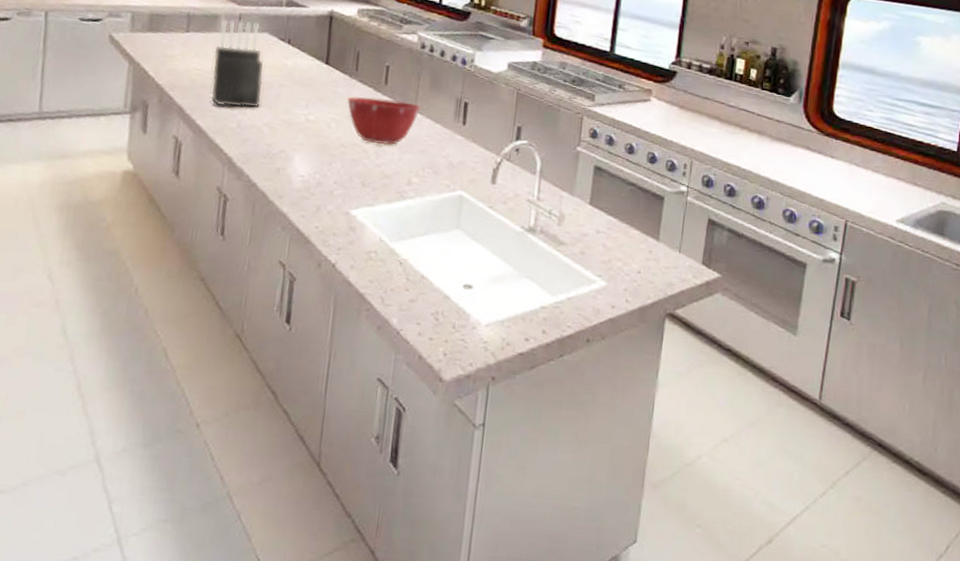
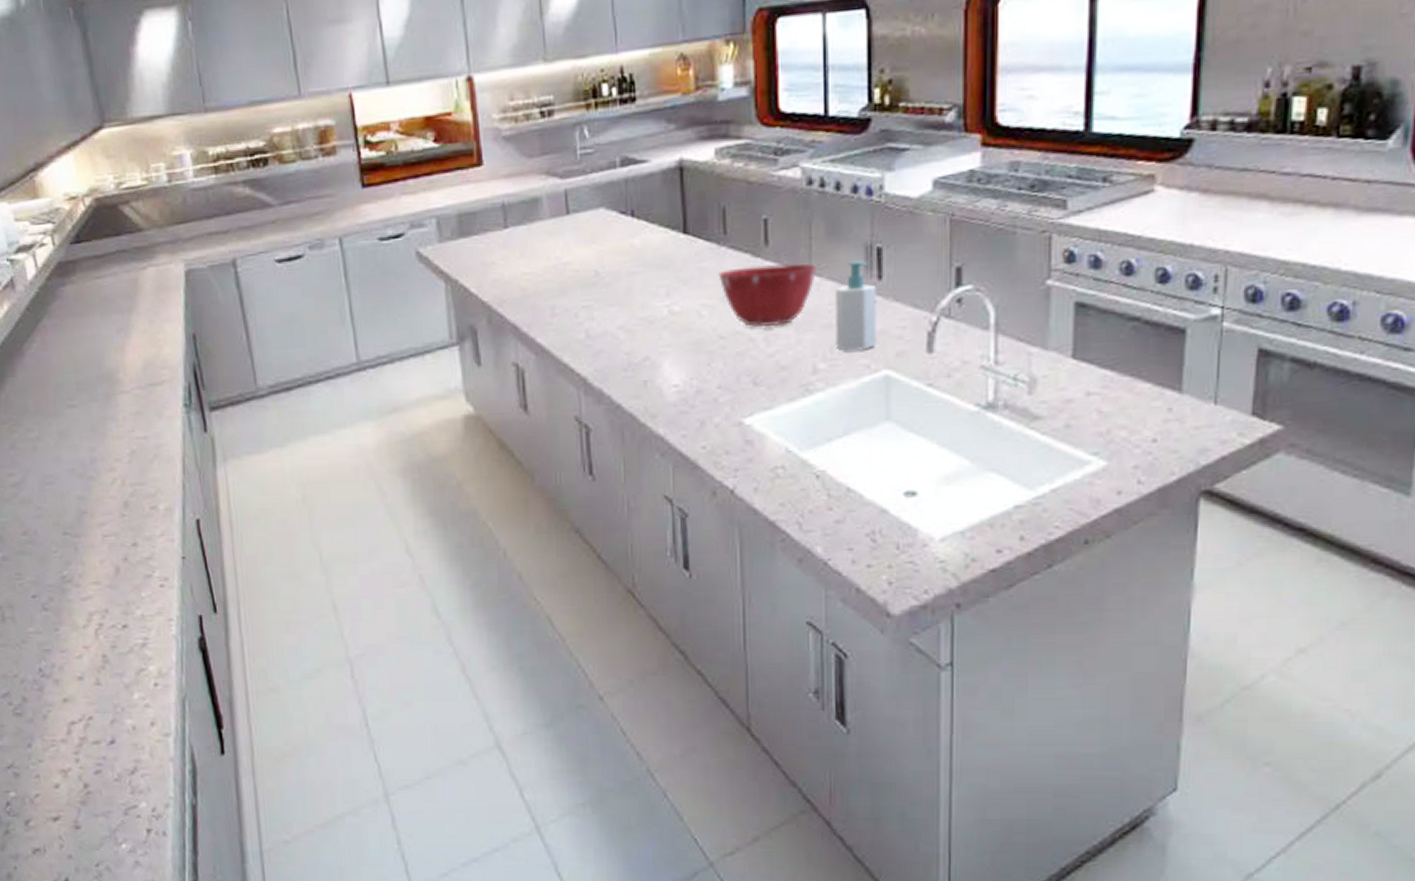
knife block: present [211,20,264,109] -> none [542,196,611,315]
soap bottle: none [426,108,461,174] -> present [835,261,877,351]

